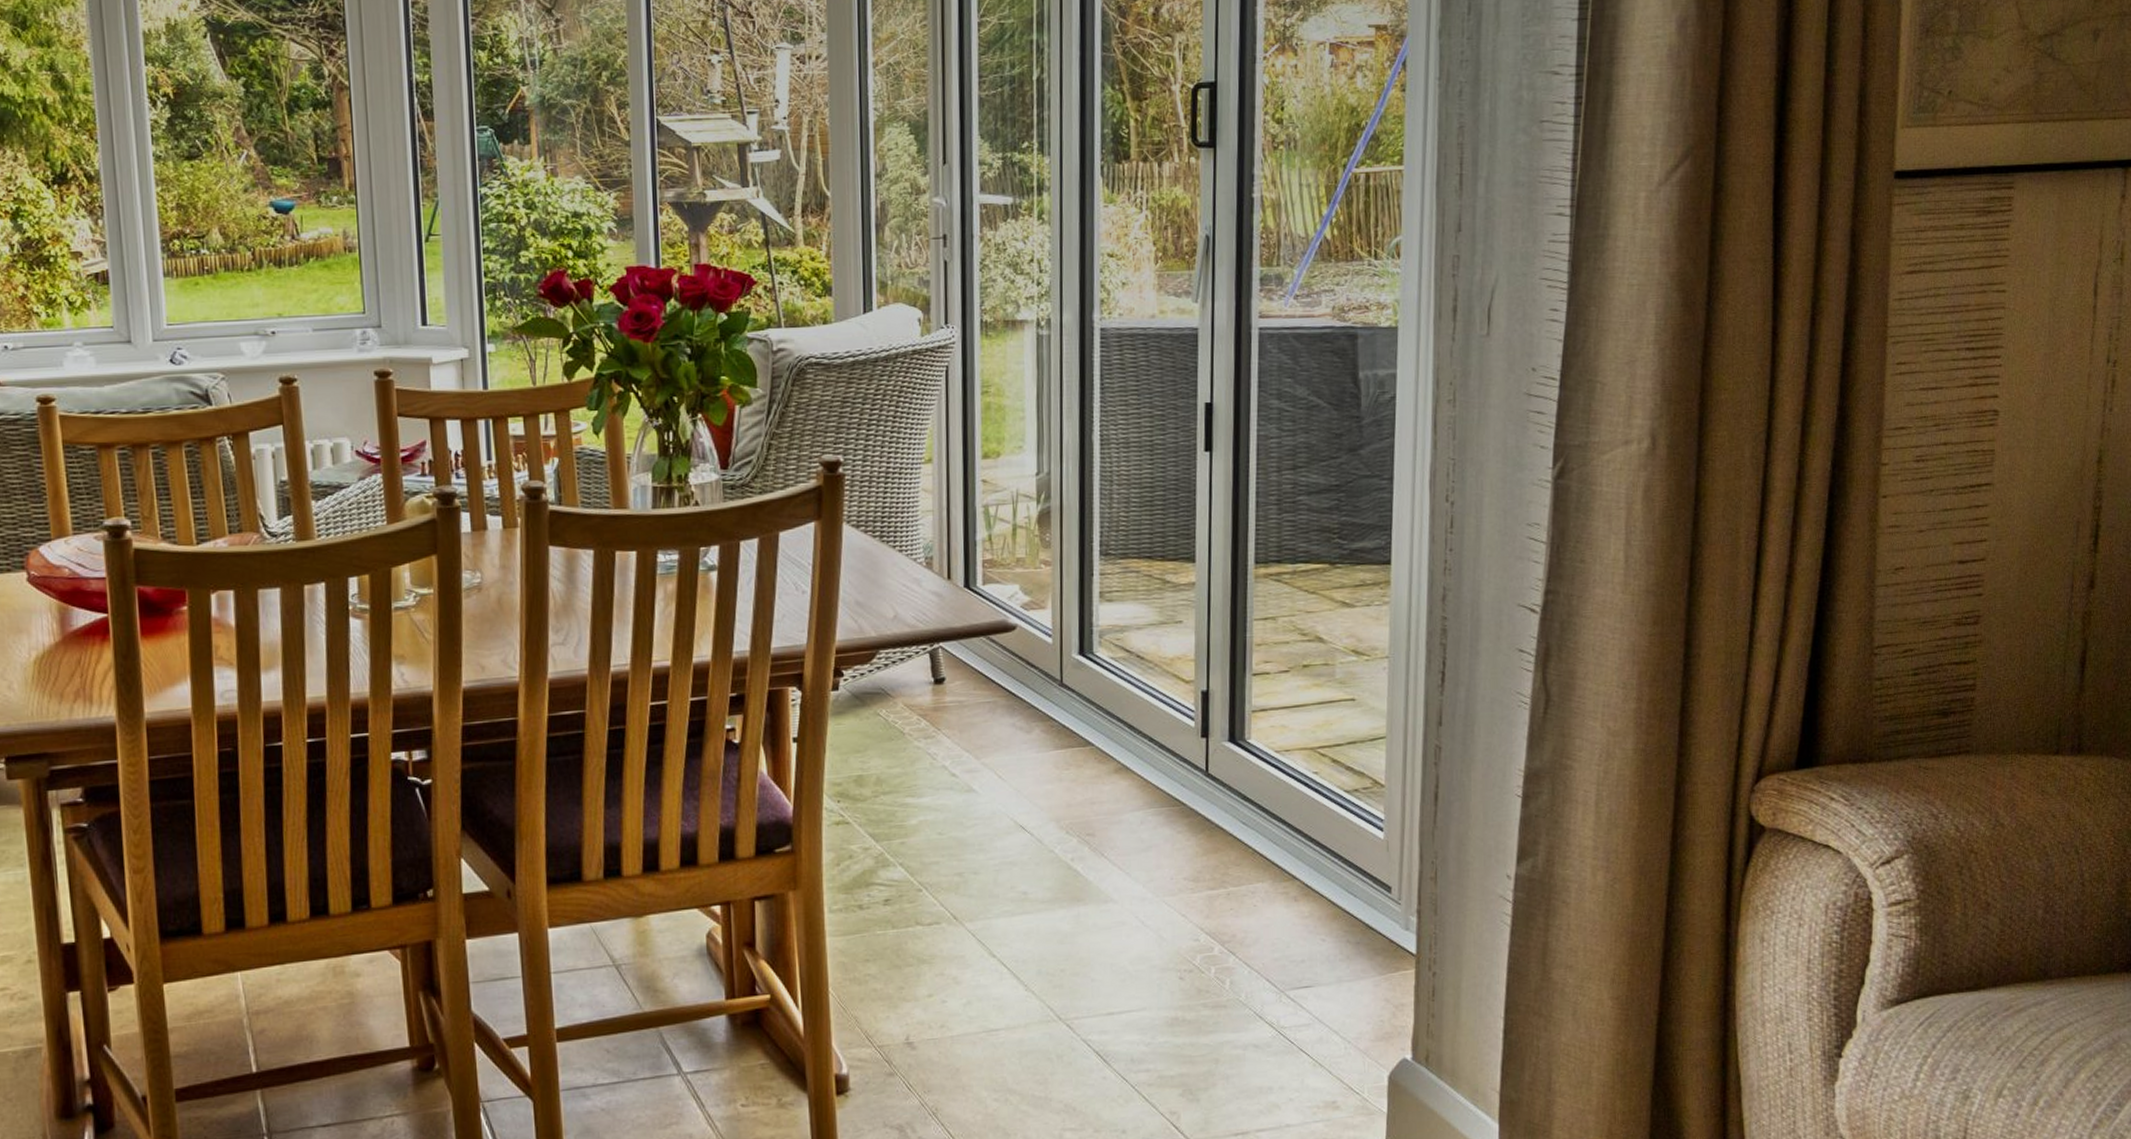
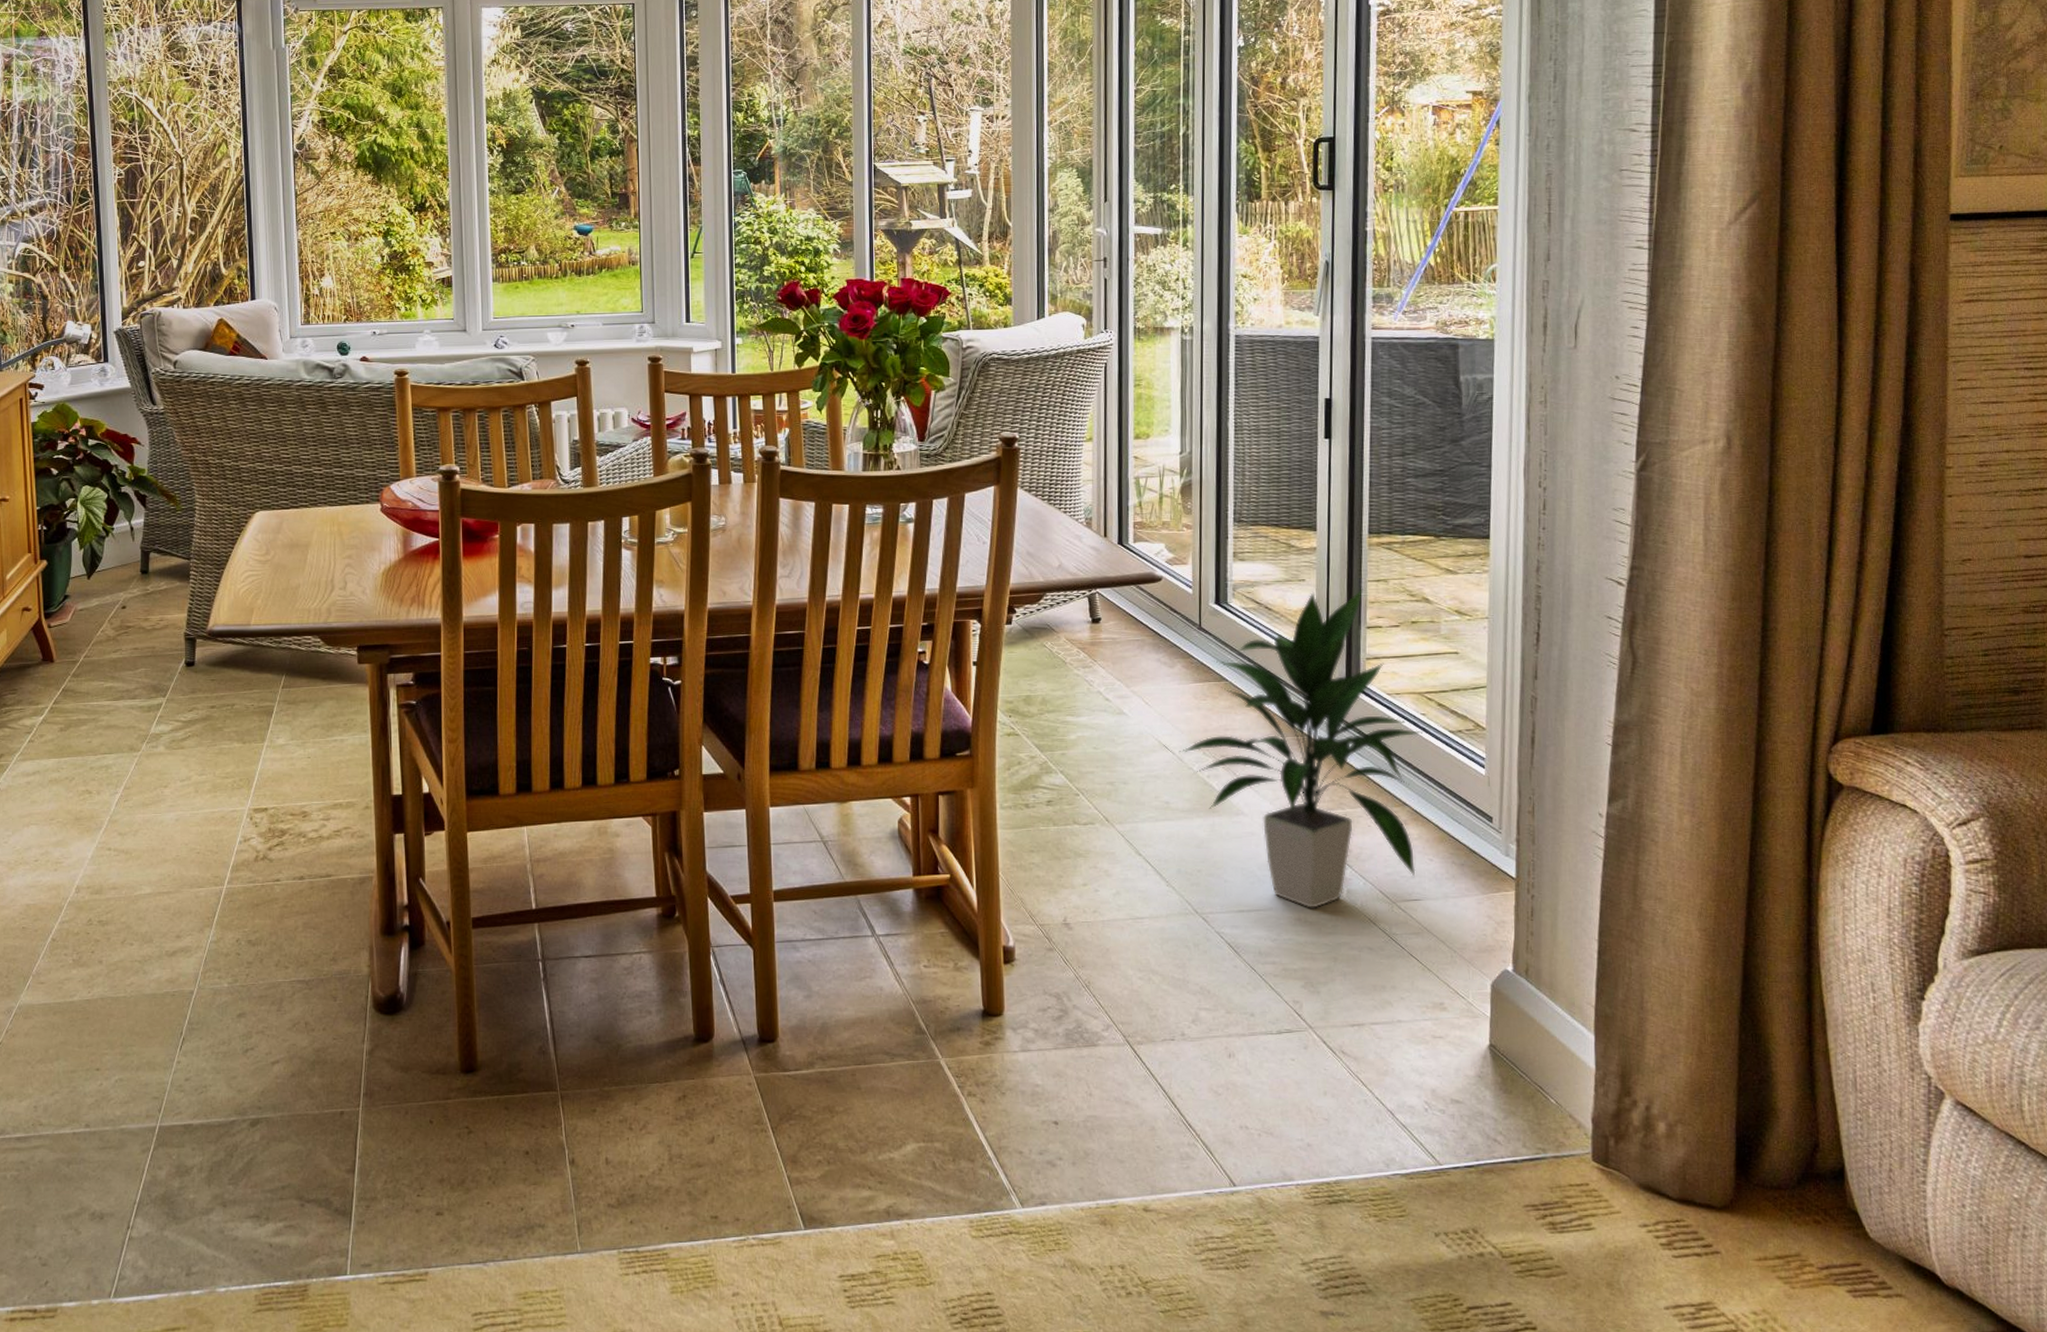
indoor plant: none [1037,629,1316,1005] -> present [1178,589,1423,908]

